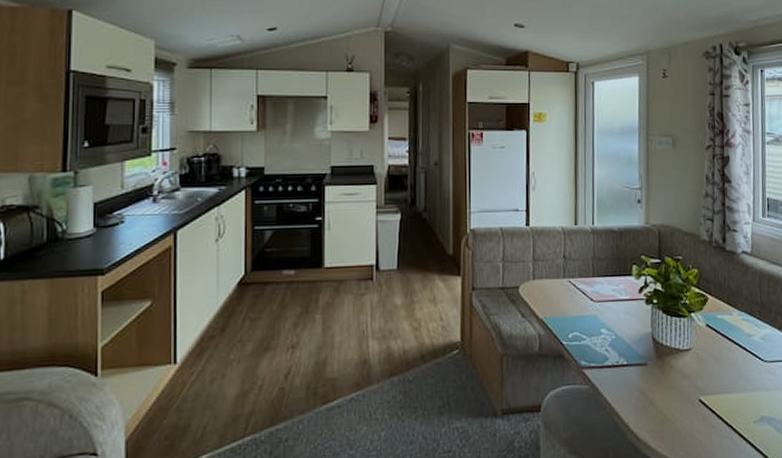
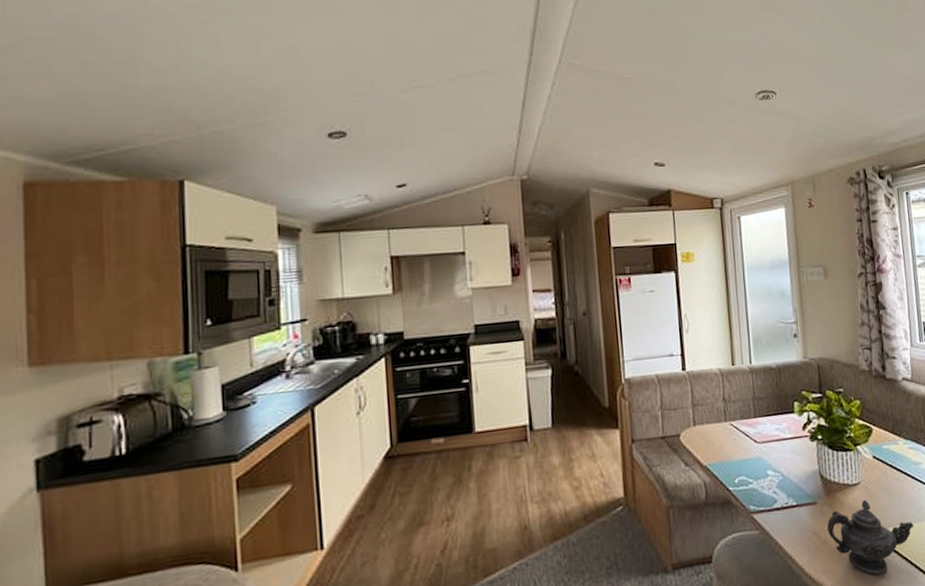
teapot: none [655,366,742,440] -> present [827,500,914,576]

